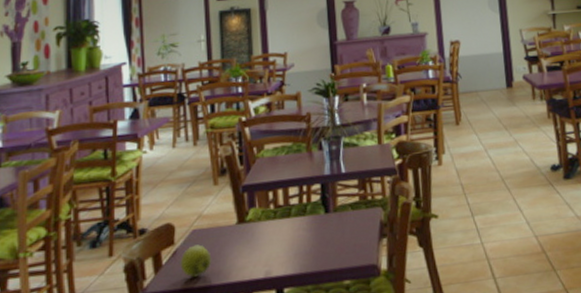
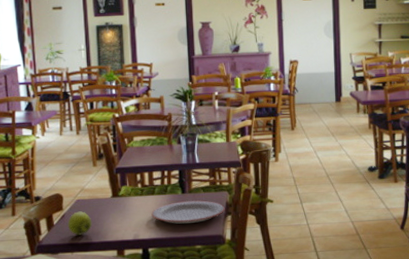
plate: none [287,220,379,254] -> present [151,200,225,224]

